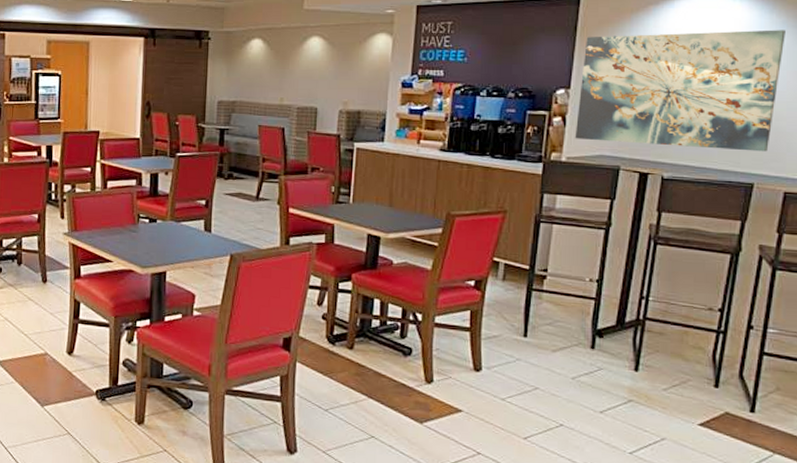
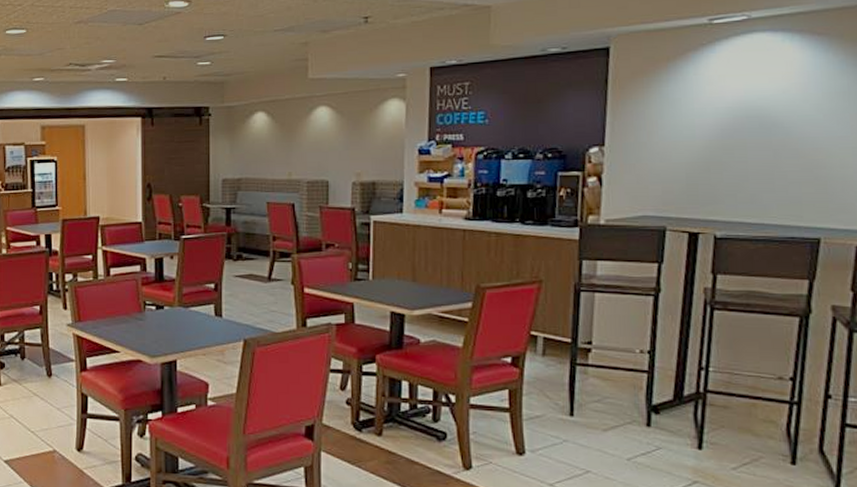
wall art: present [574,30,785,152] -> none [613,69,845,204]

